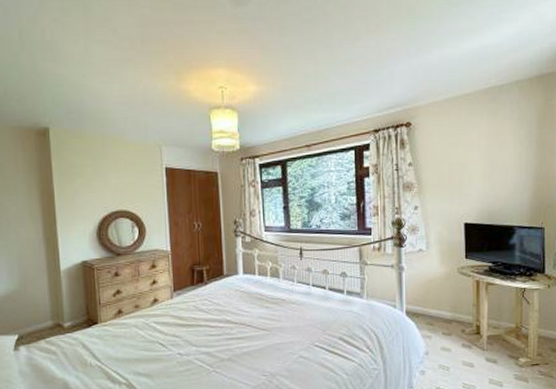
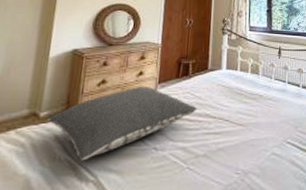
pillow: none [72,294,217,366] -> present [47,86,197,161]

